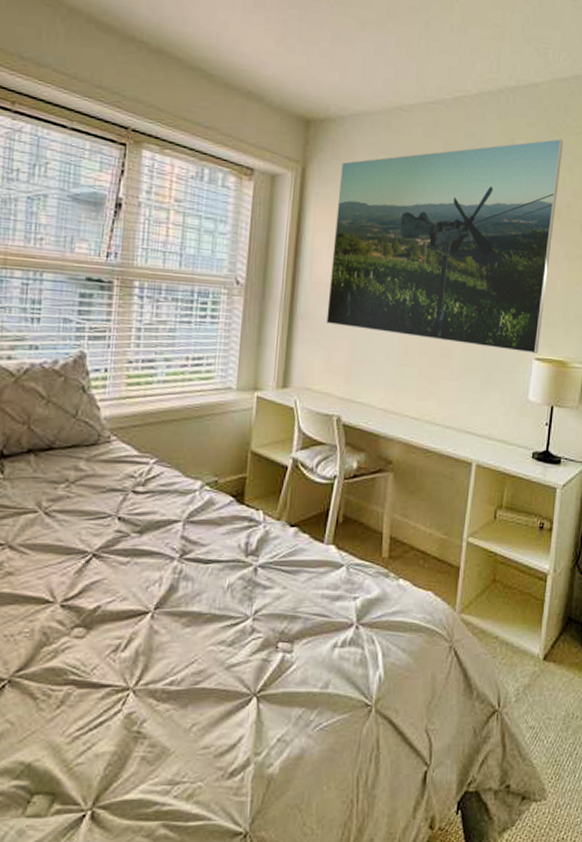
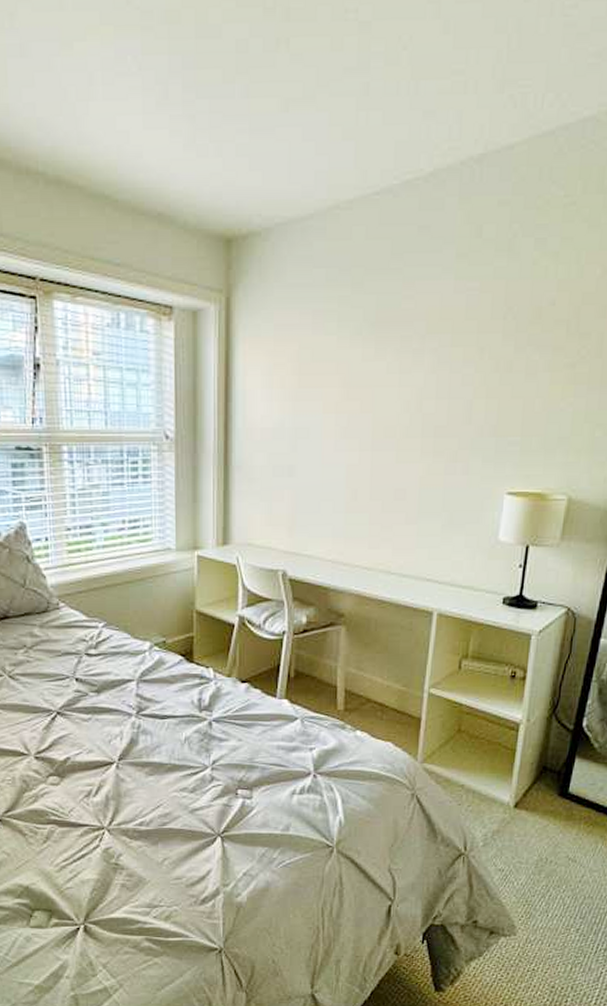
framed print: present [326,138,564,354] -> none [265,216,547,487]

